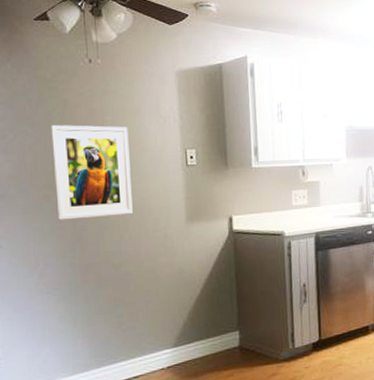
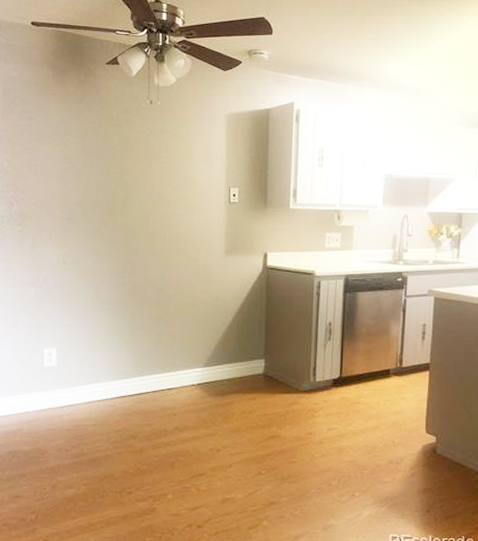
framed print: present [50,125,133,220] -> none [112,159,180,244]

